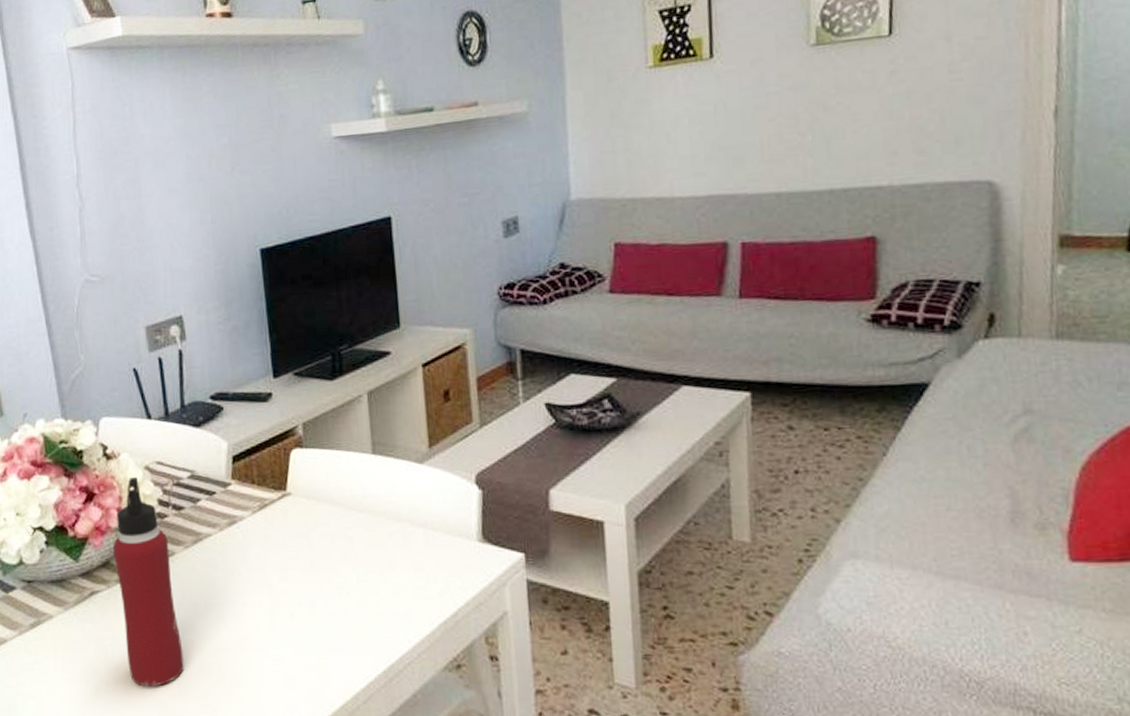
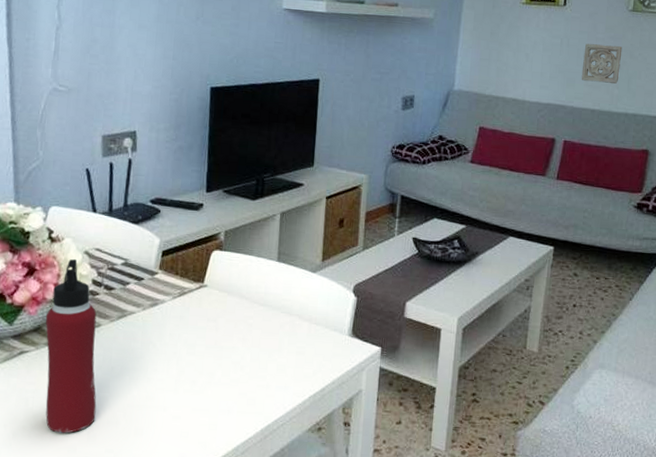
wall ornament: none [751,97,811,156] -> present [581,43,623,84]

